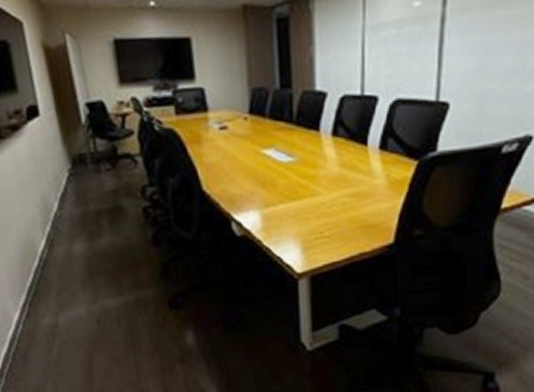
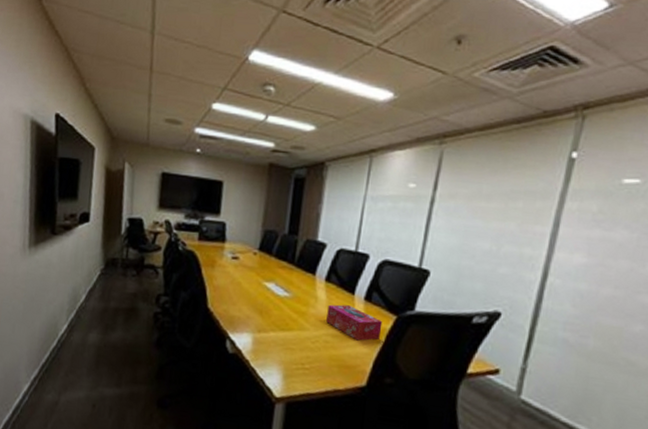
tissue box: none [339,158,403,196] -> present [326,304,383,341]

